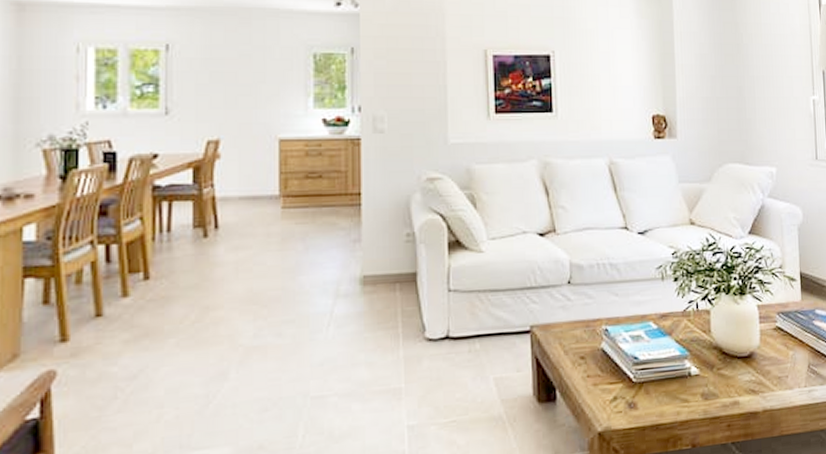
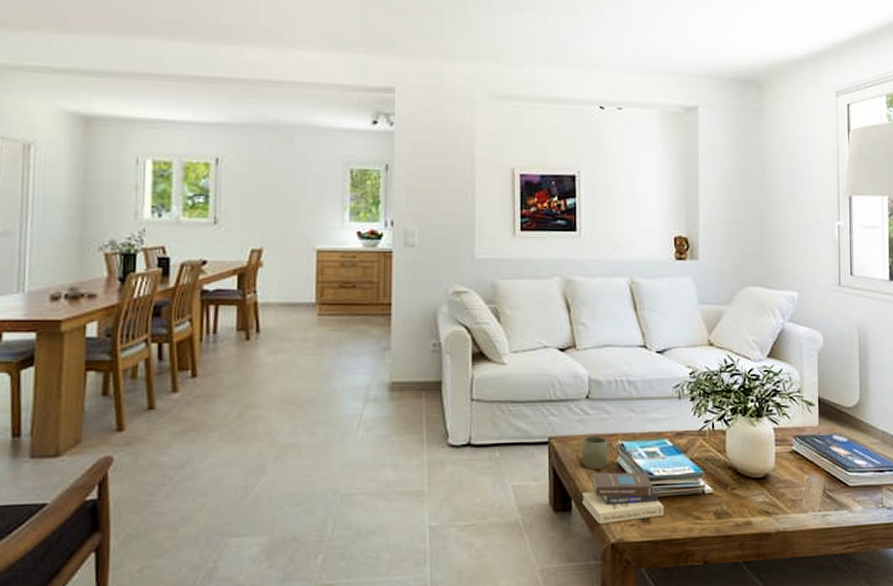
mug: none [564,321,592,357] -> present [581,435,608,470]
books: none [566,357,651,414] -> present [581,472,664,525]

